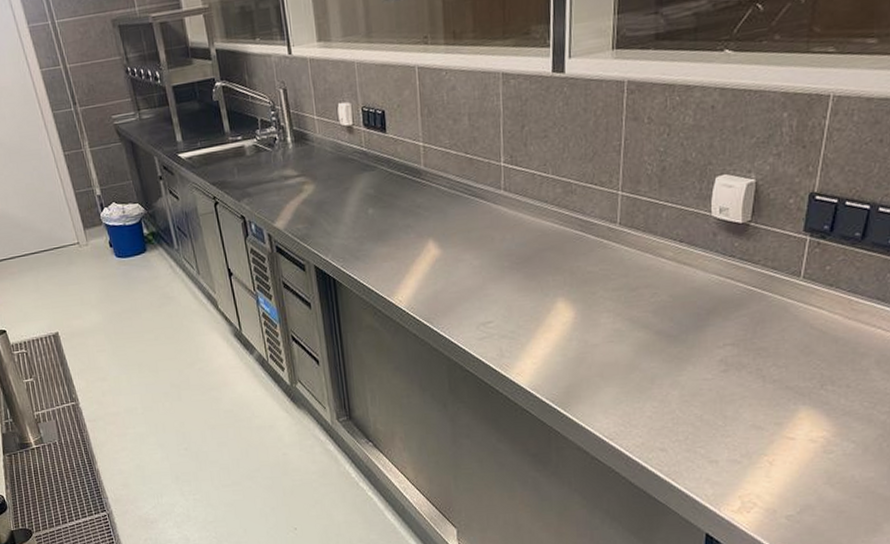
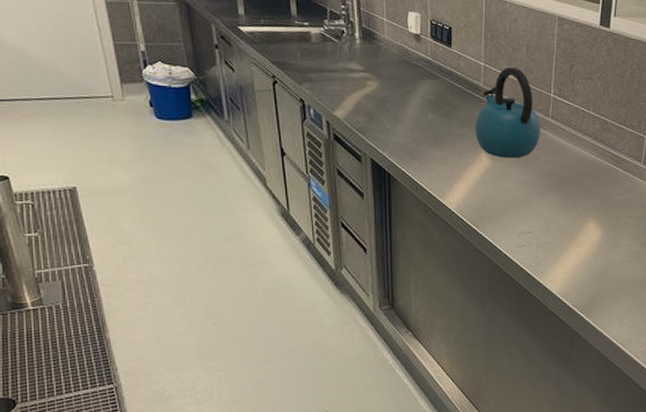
kettle: none [419,141,493,244] -> present [475,67,540,159]

